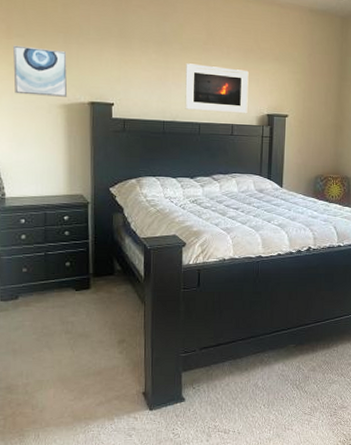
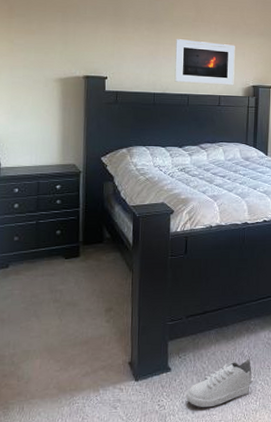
wall art: present [12,45,68,97] -> none [13,24,64,72]
shoe: none [200,389,266,437] -> present [186,358,252,408]

